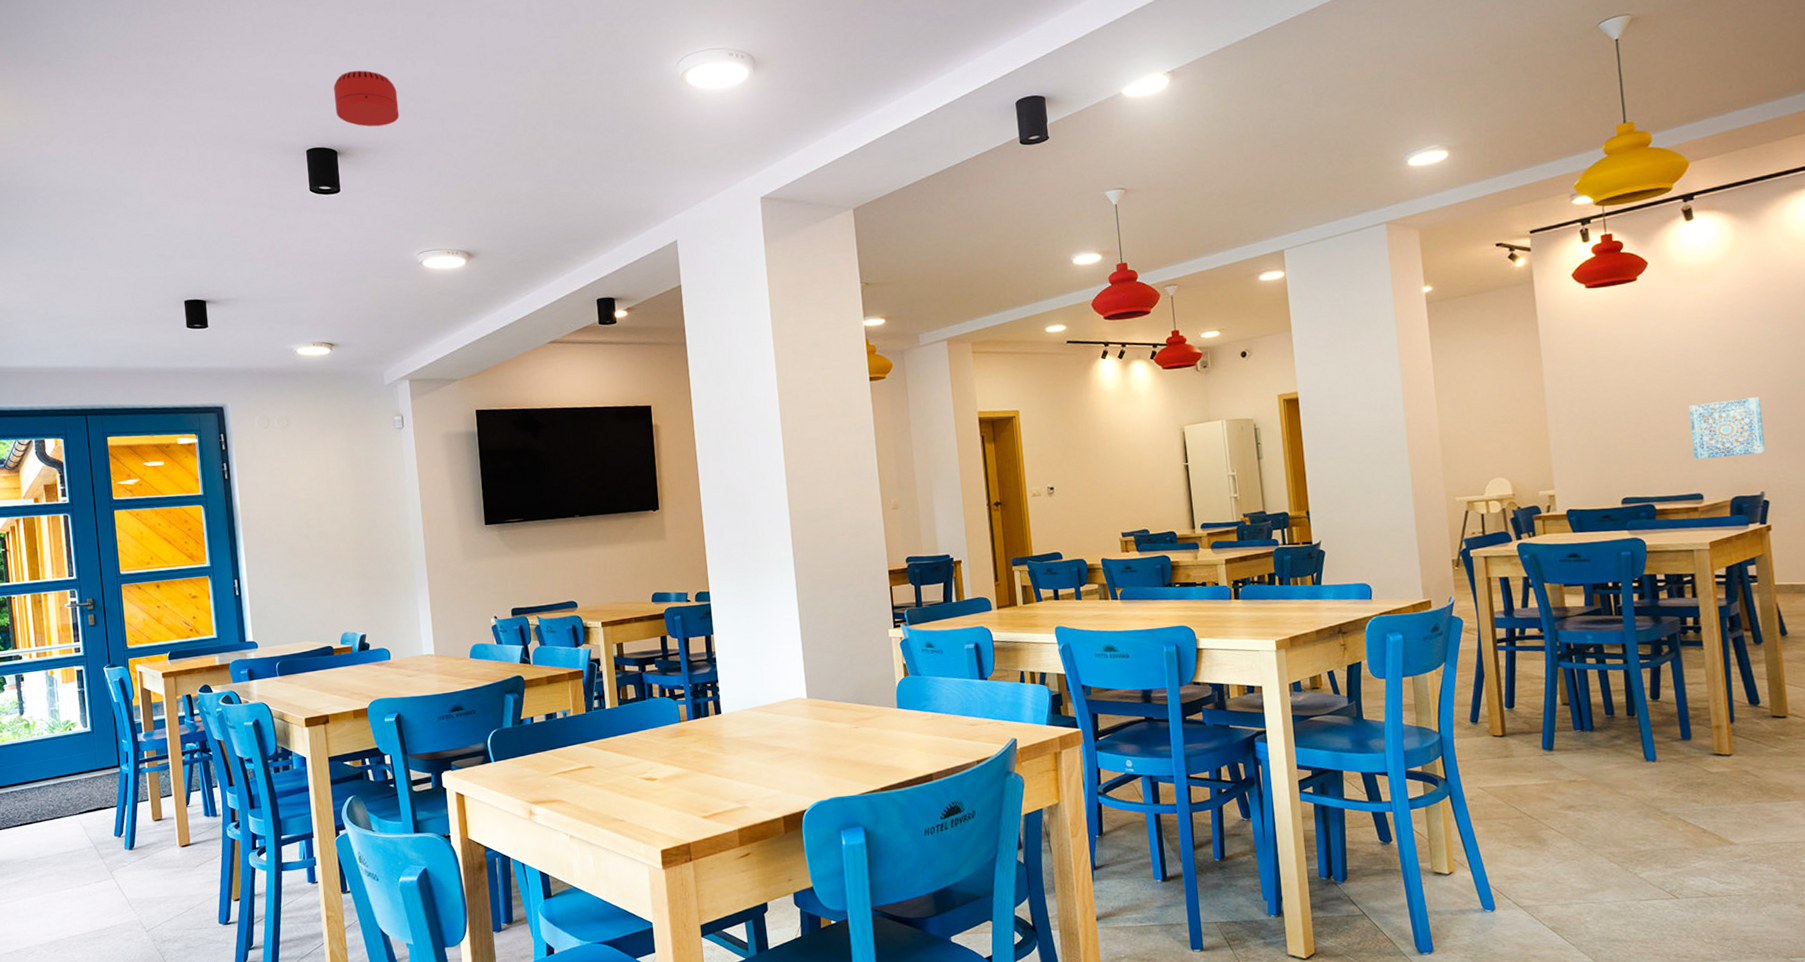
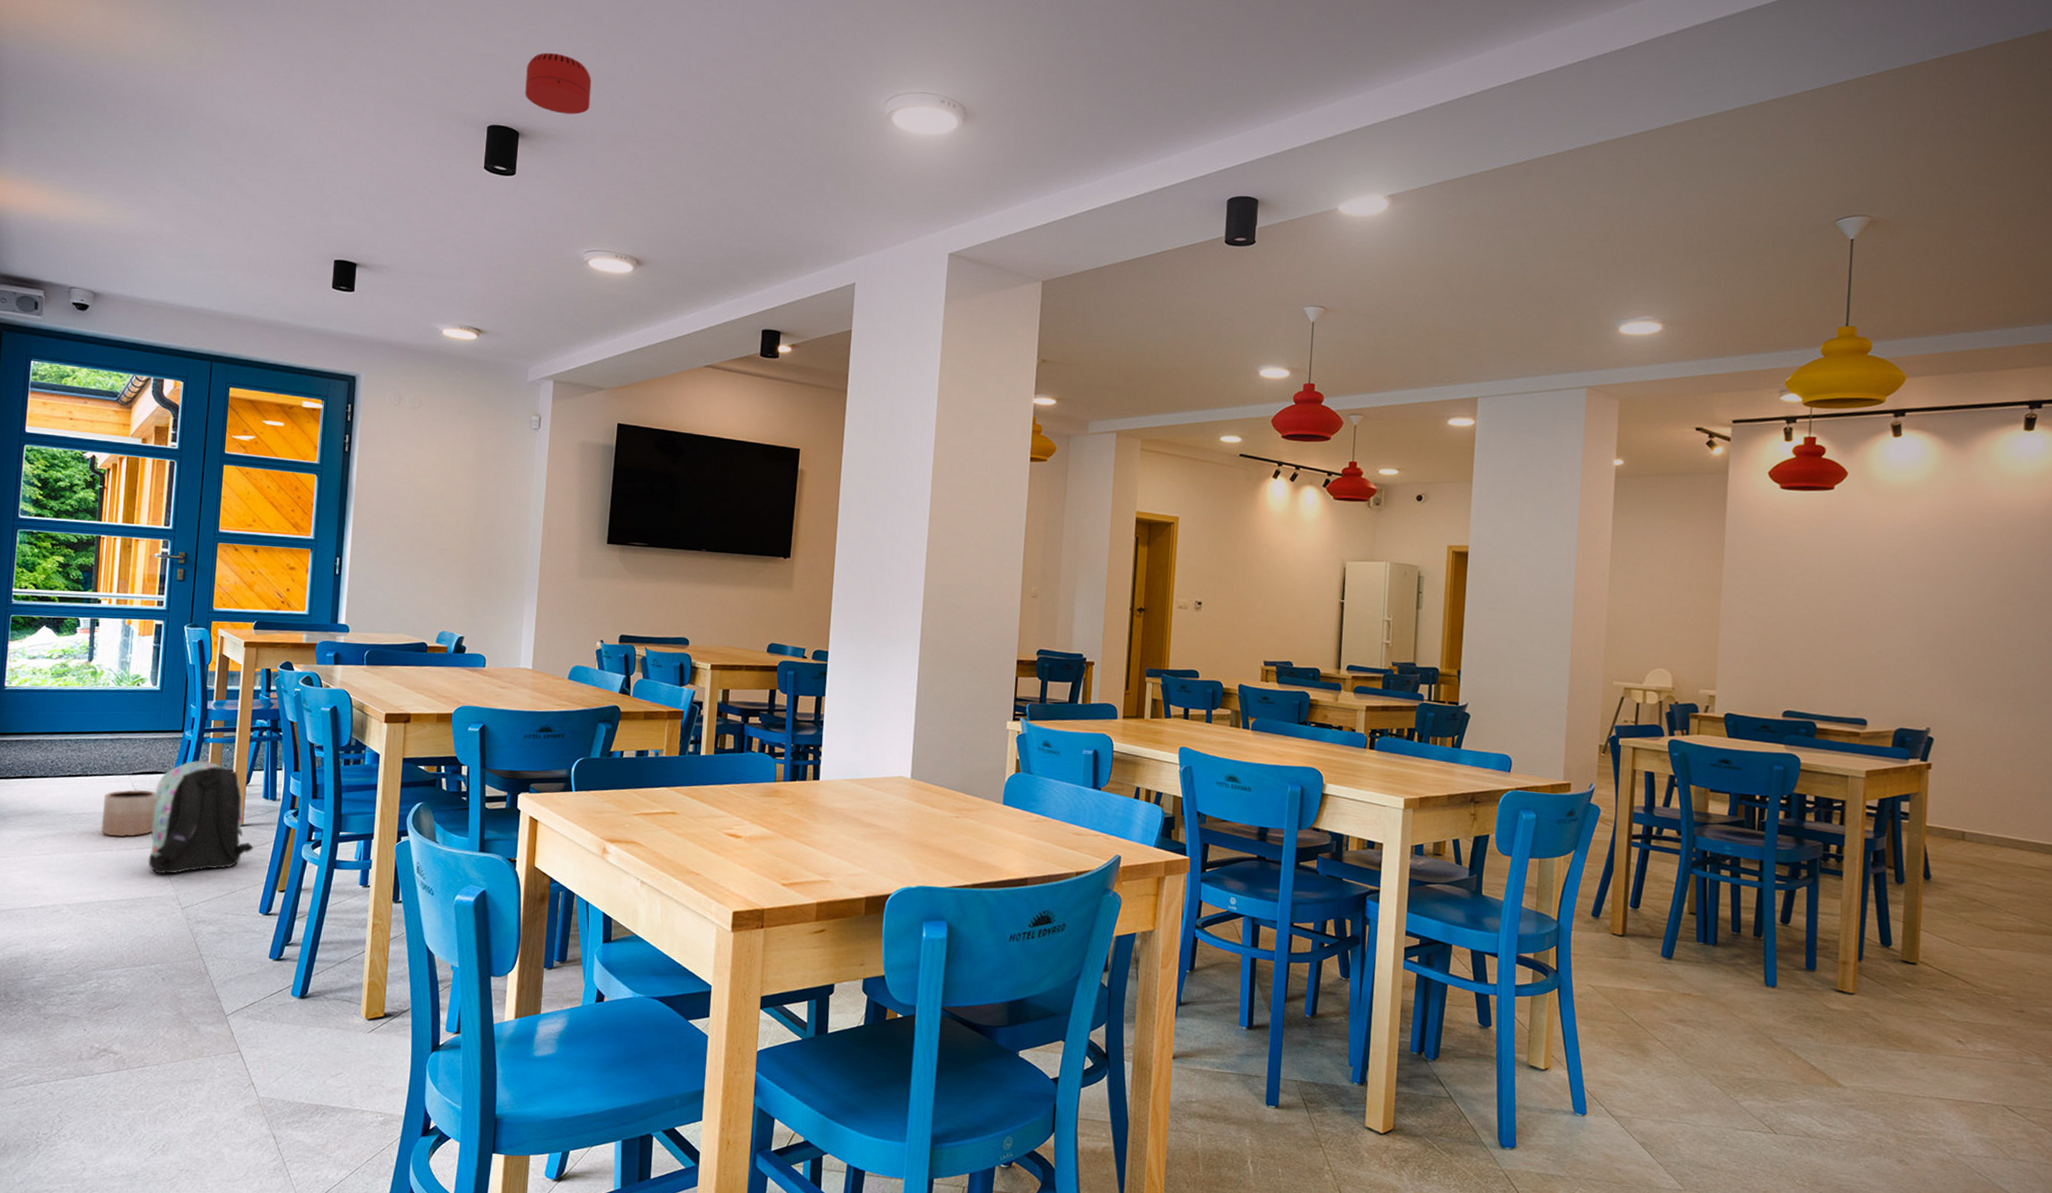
planter: none [56,825,108,875] -> present [101,790,156,838]
backpack: none [103,790,204,903] -> present [148,761,254,875]
wall art: present [1689,397,1766,460] -> none [1863,626,1942,689]

